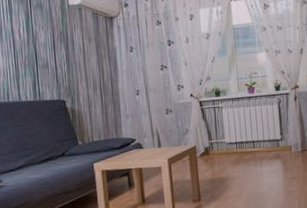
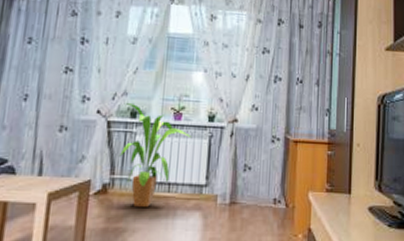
house plant: none [210,85,264,161] -> present [118,103,191,207]

